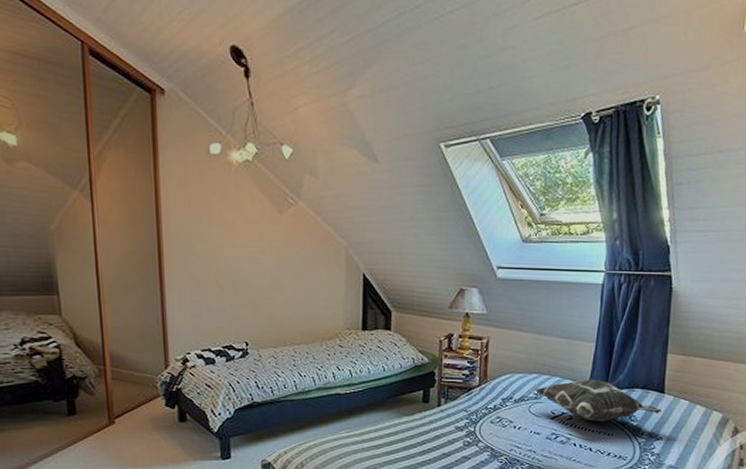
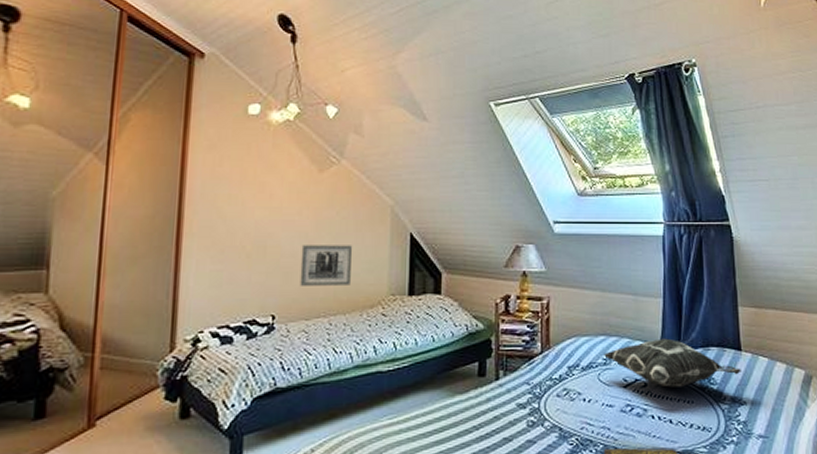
wall art: none [267,281,312,319] -> present [300,245,353,286]

